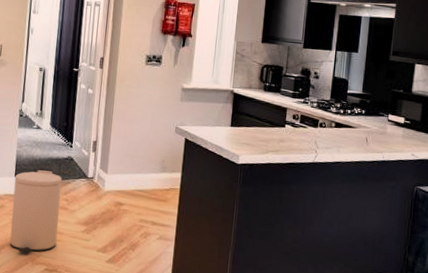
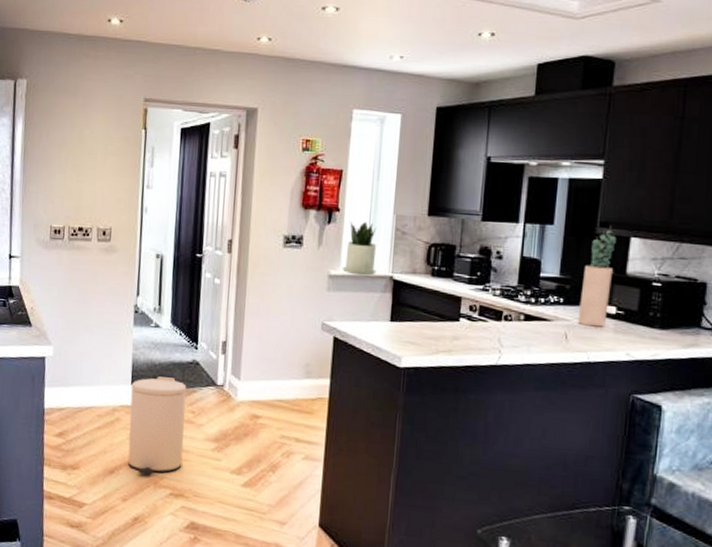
planter: none [193,45,221,90] -> present [342,221,377,276]
vase: none [375,54,405,134] -> present [577,225,617,327]

